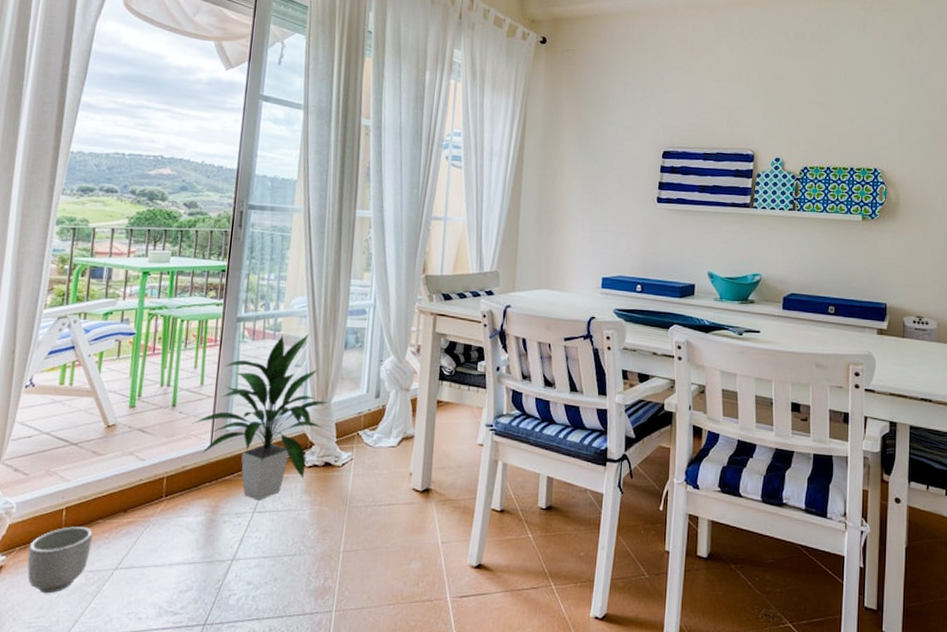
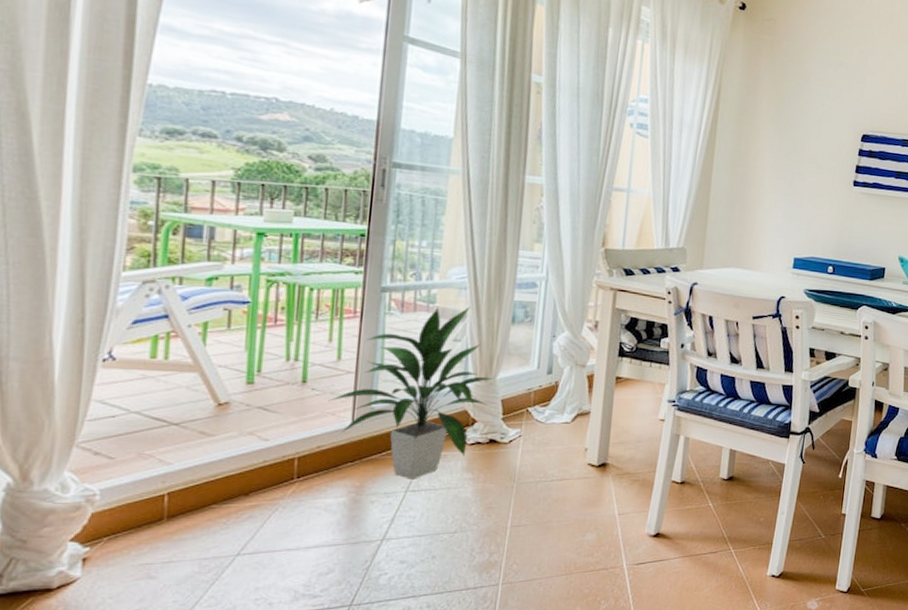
planter: present [27,526,93,594] -> none [120,513,206,585]

